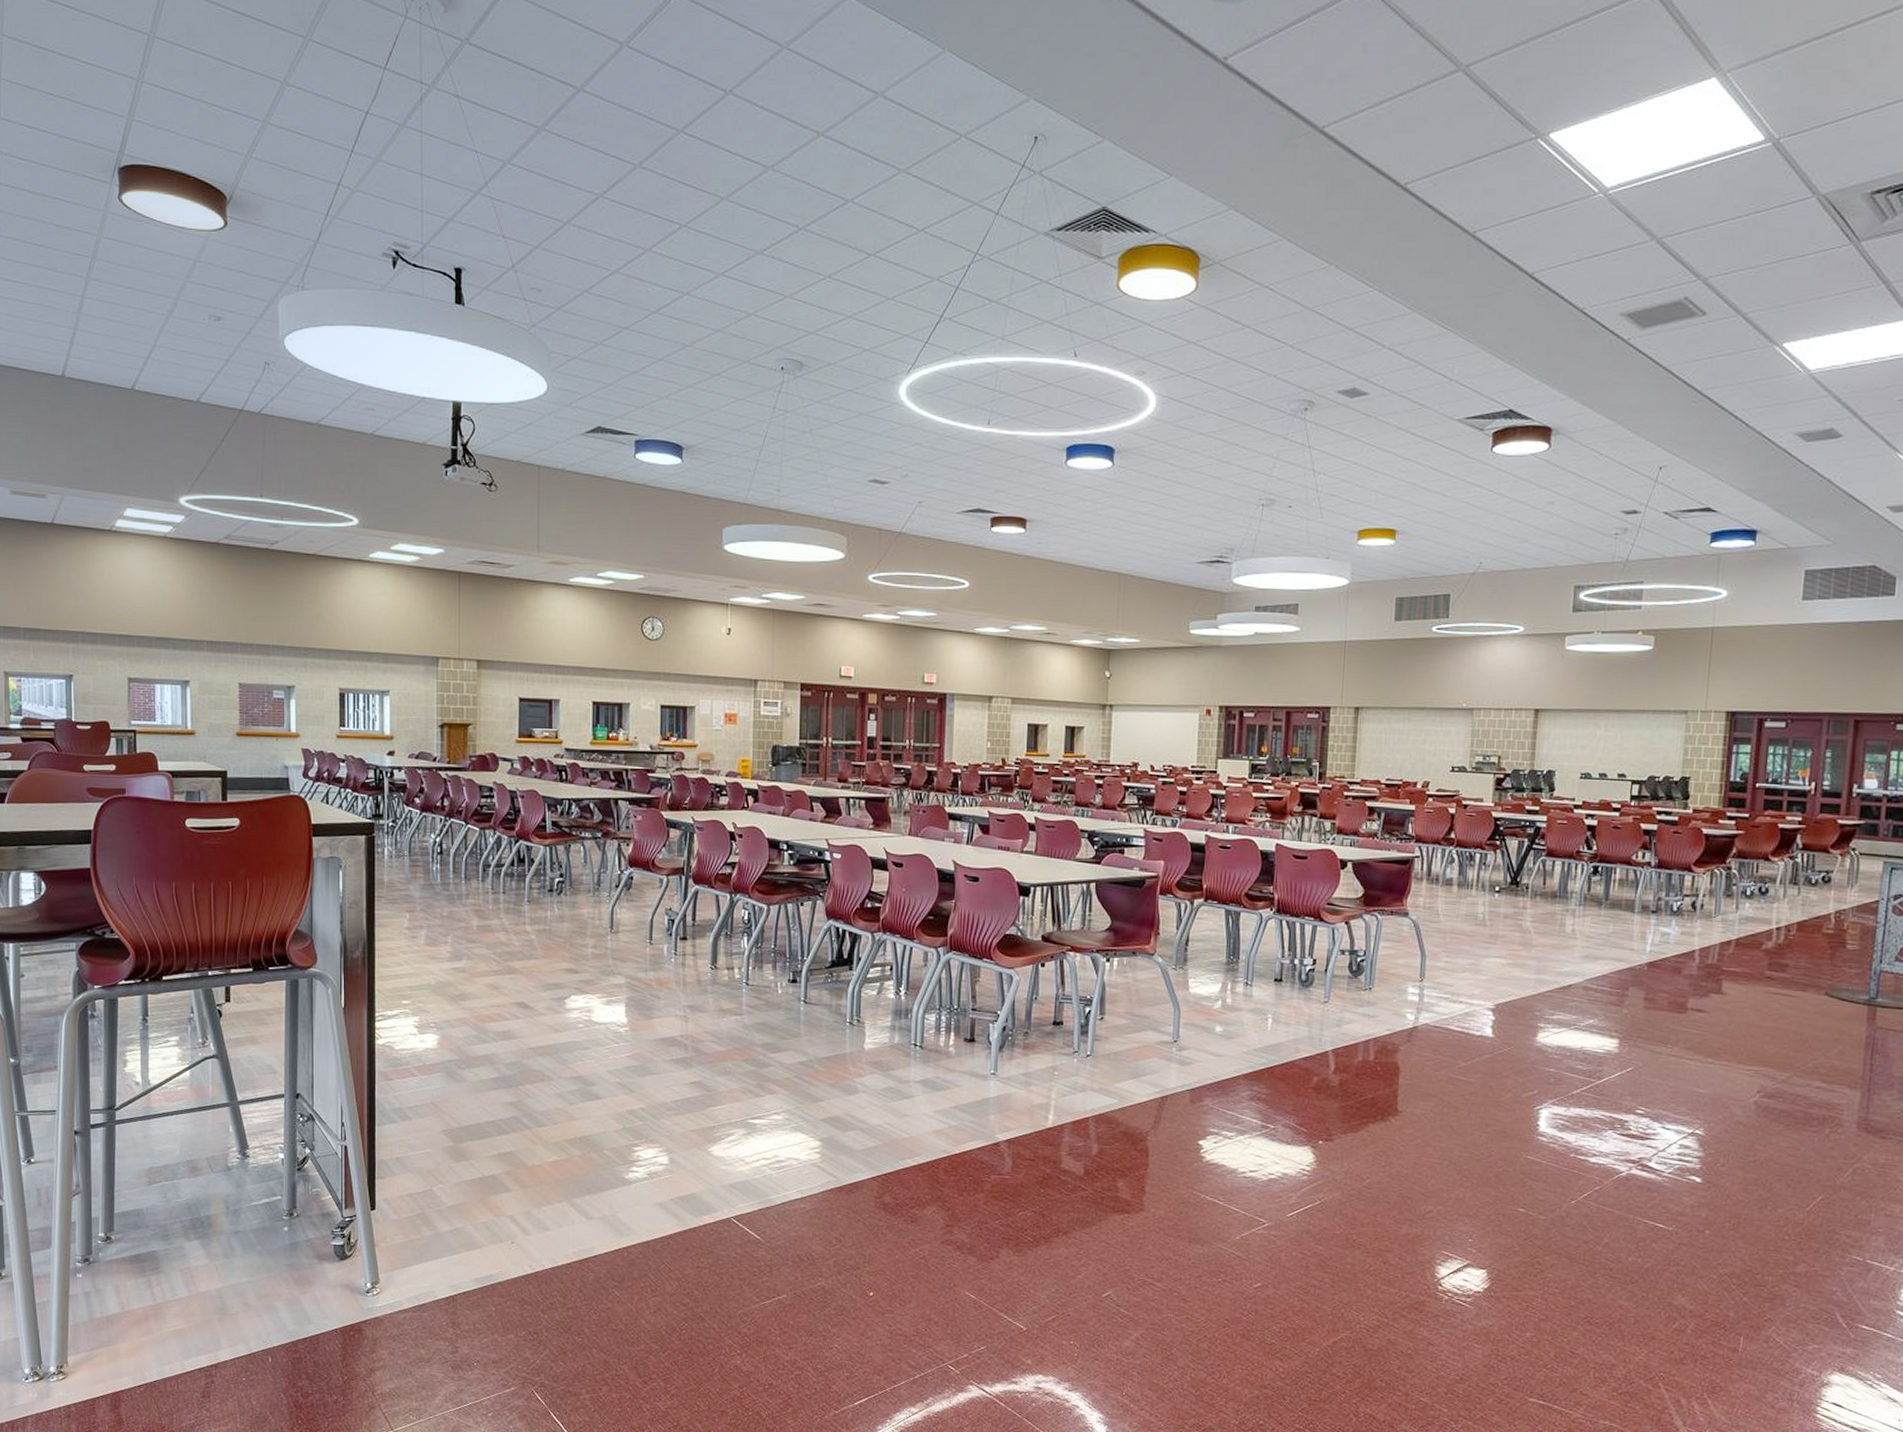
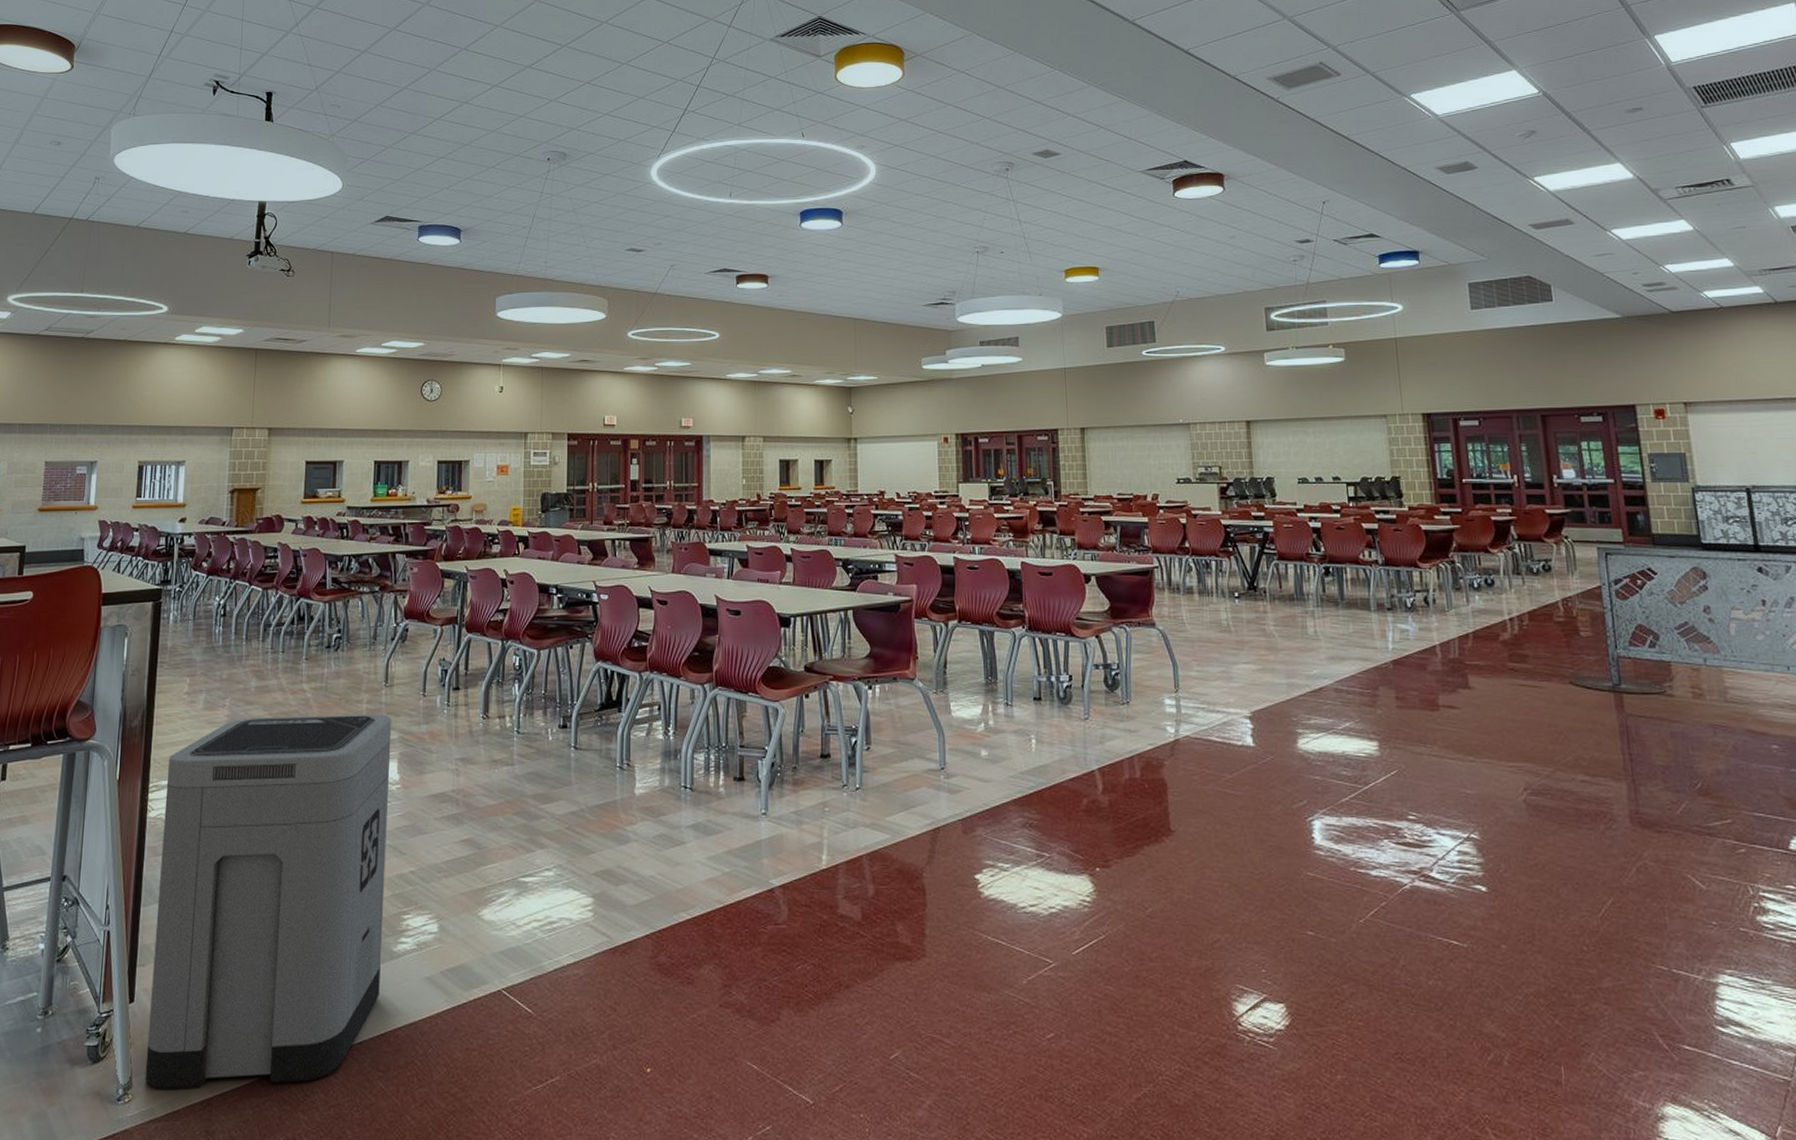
trash can: none [391,955,618,1287] -> present [145,714,392,1089]

